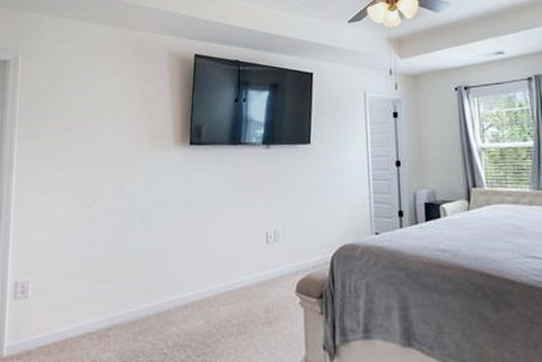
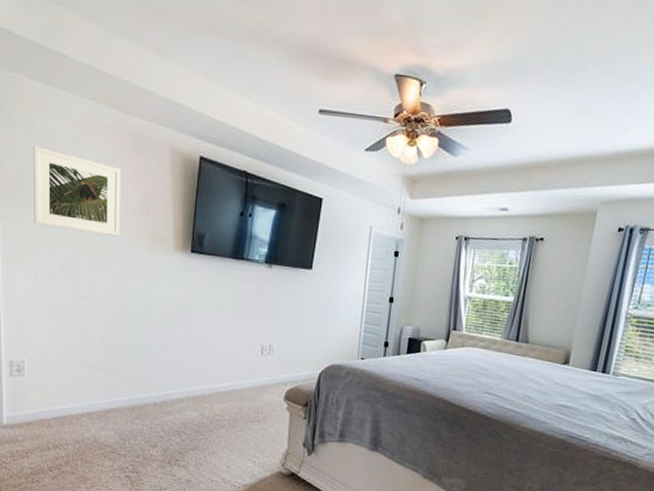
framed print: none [46,70,124,141] -> present [33,146,121,236]

